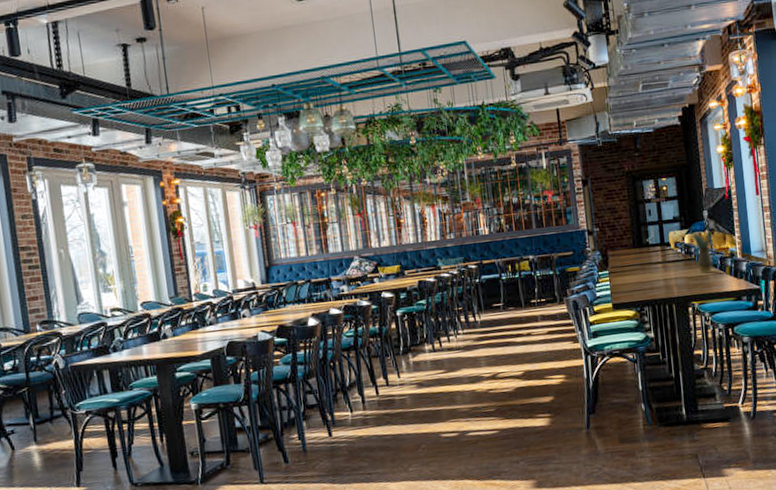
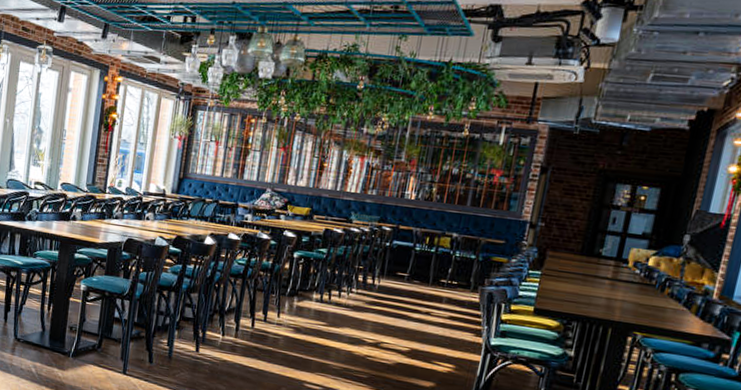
vase: present [691,232,713,273] -> none [654,256,686,305]

